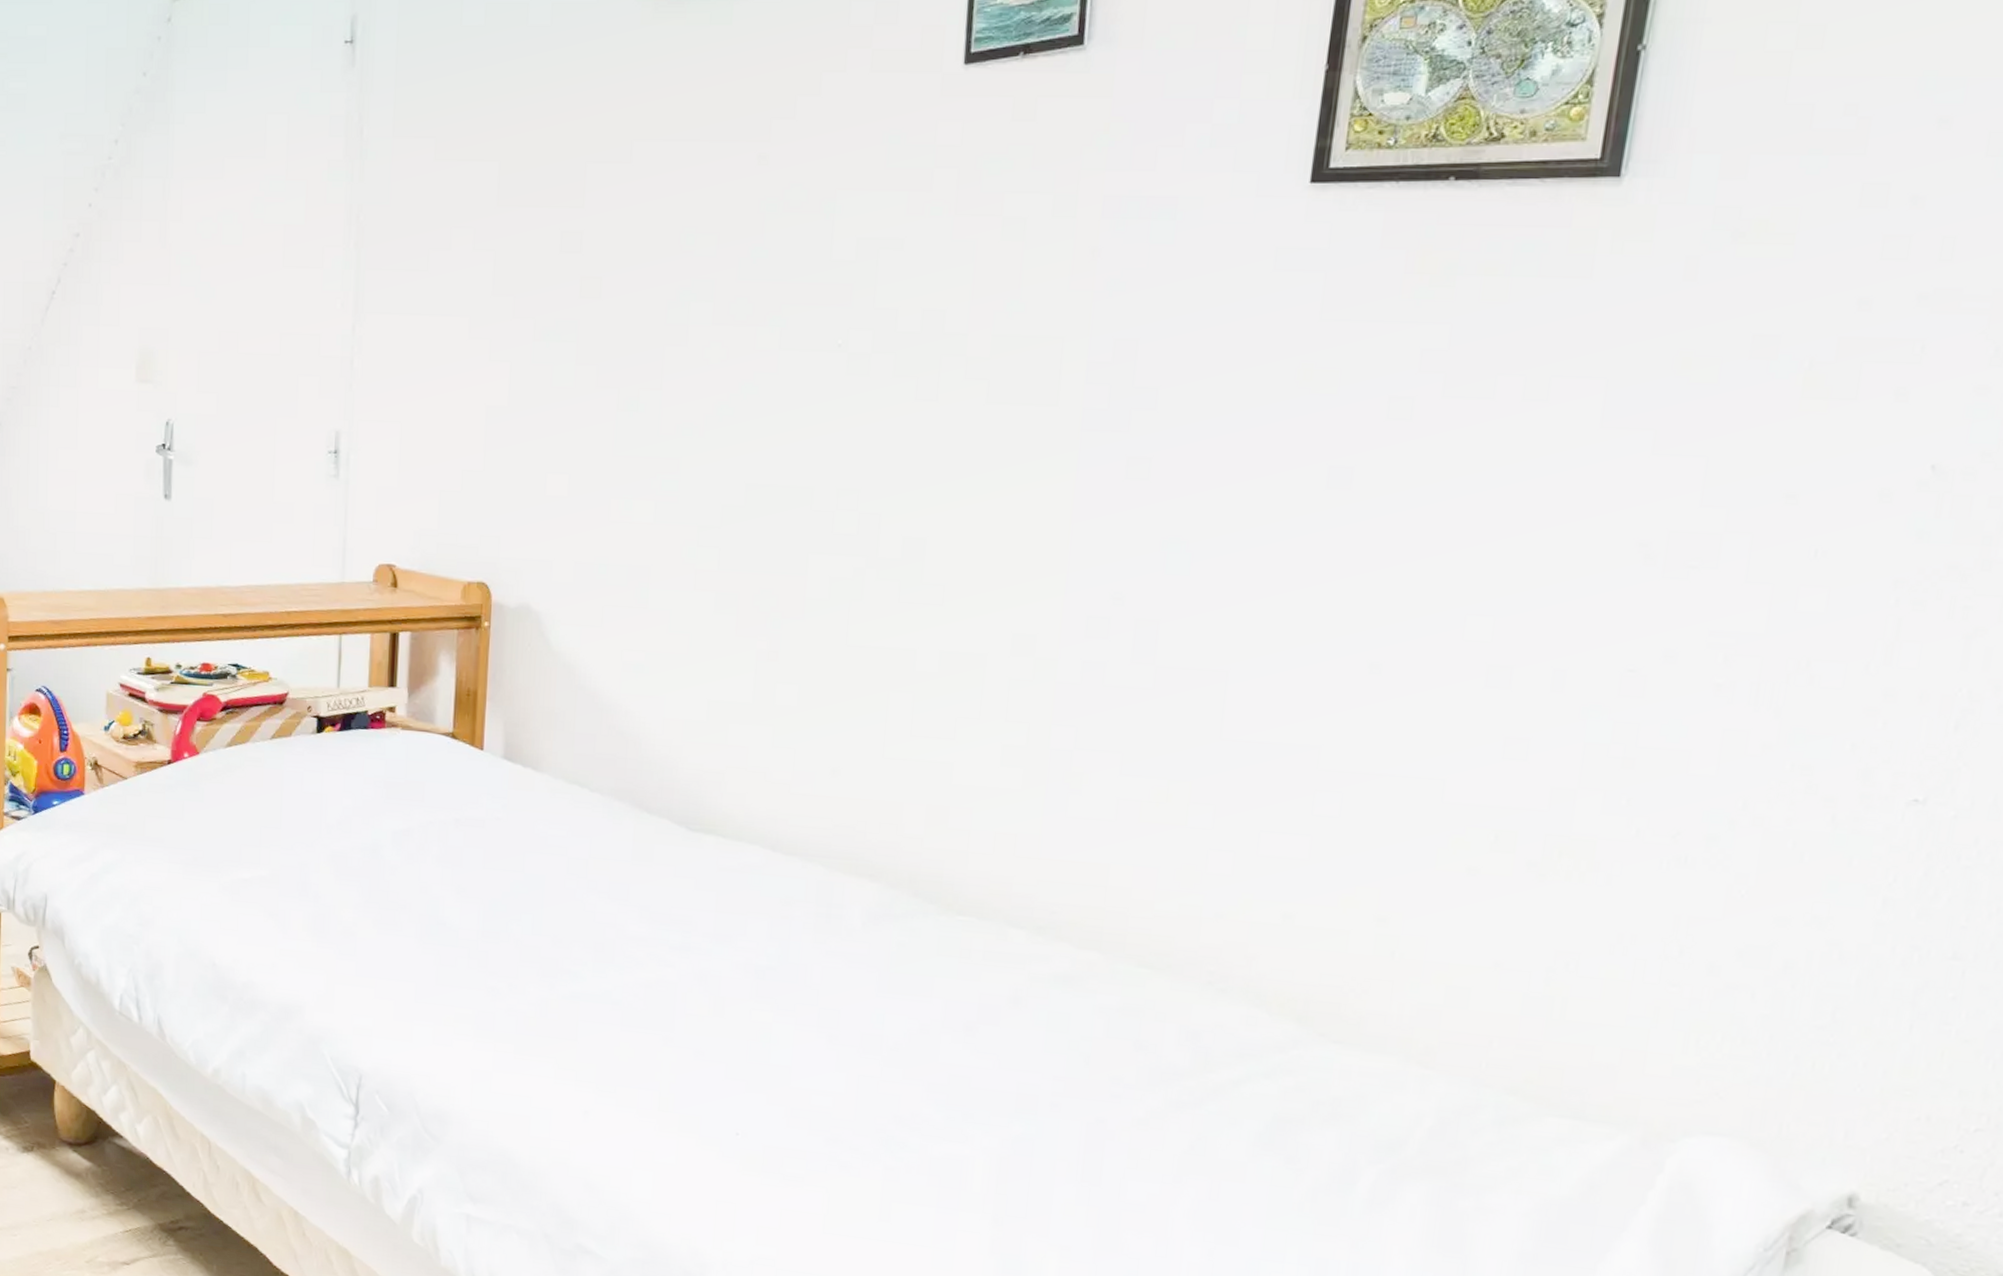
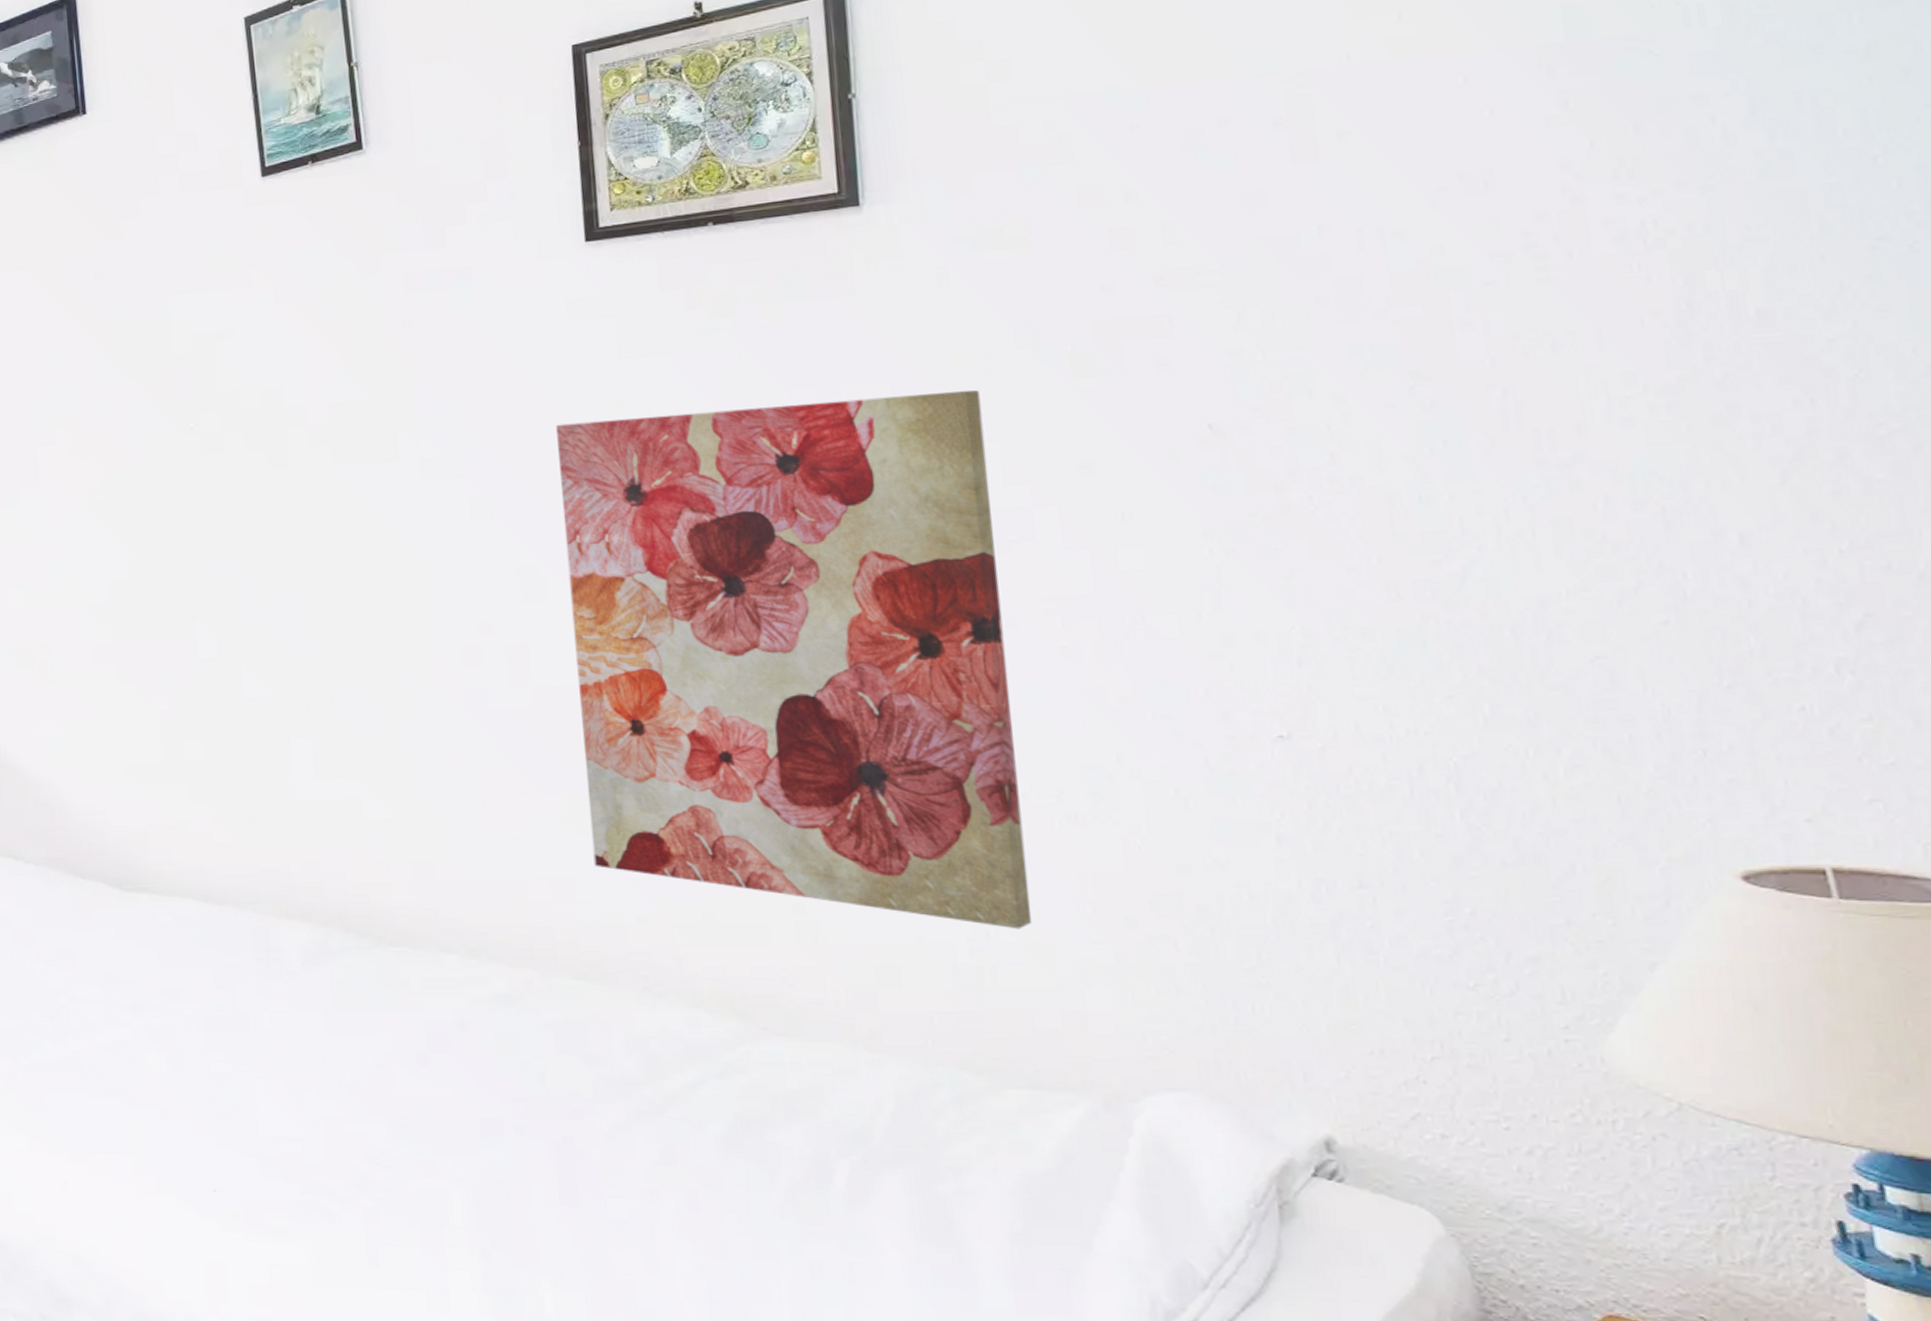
wall art: none [1182,386,1699,964] -> present [556,390,1033,929]

